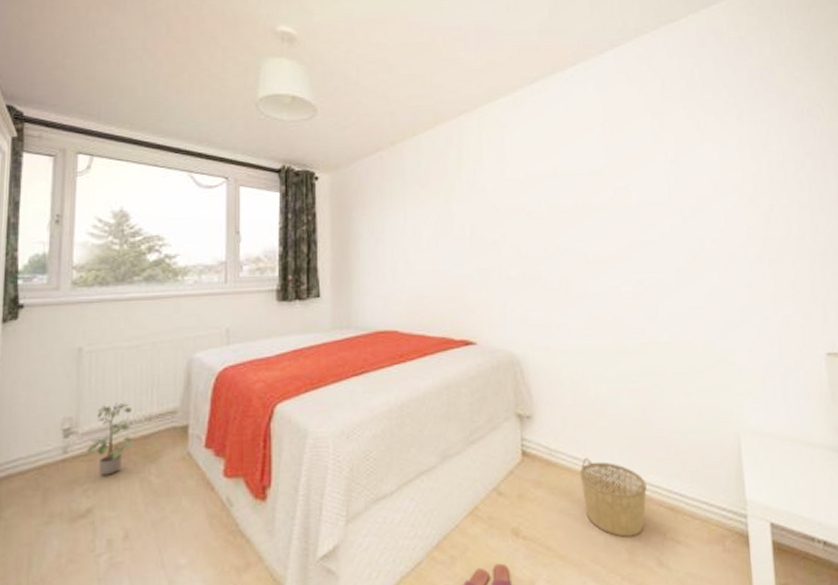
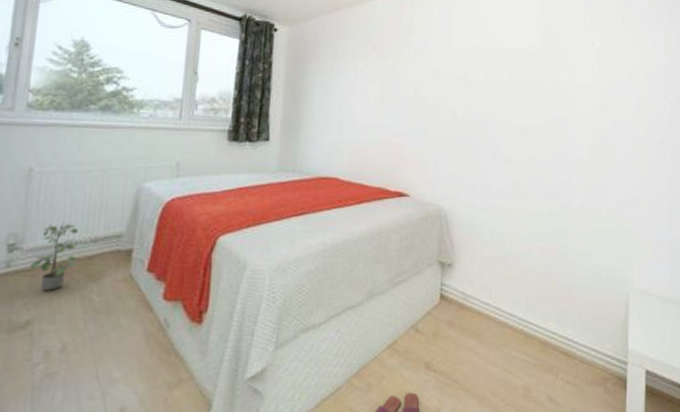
basket: present [579,457,647,537] -> none [488,304,546,375]

